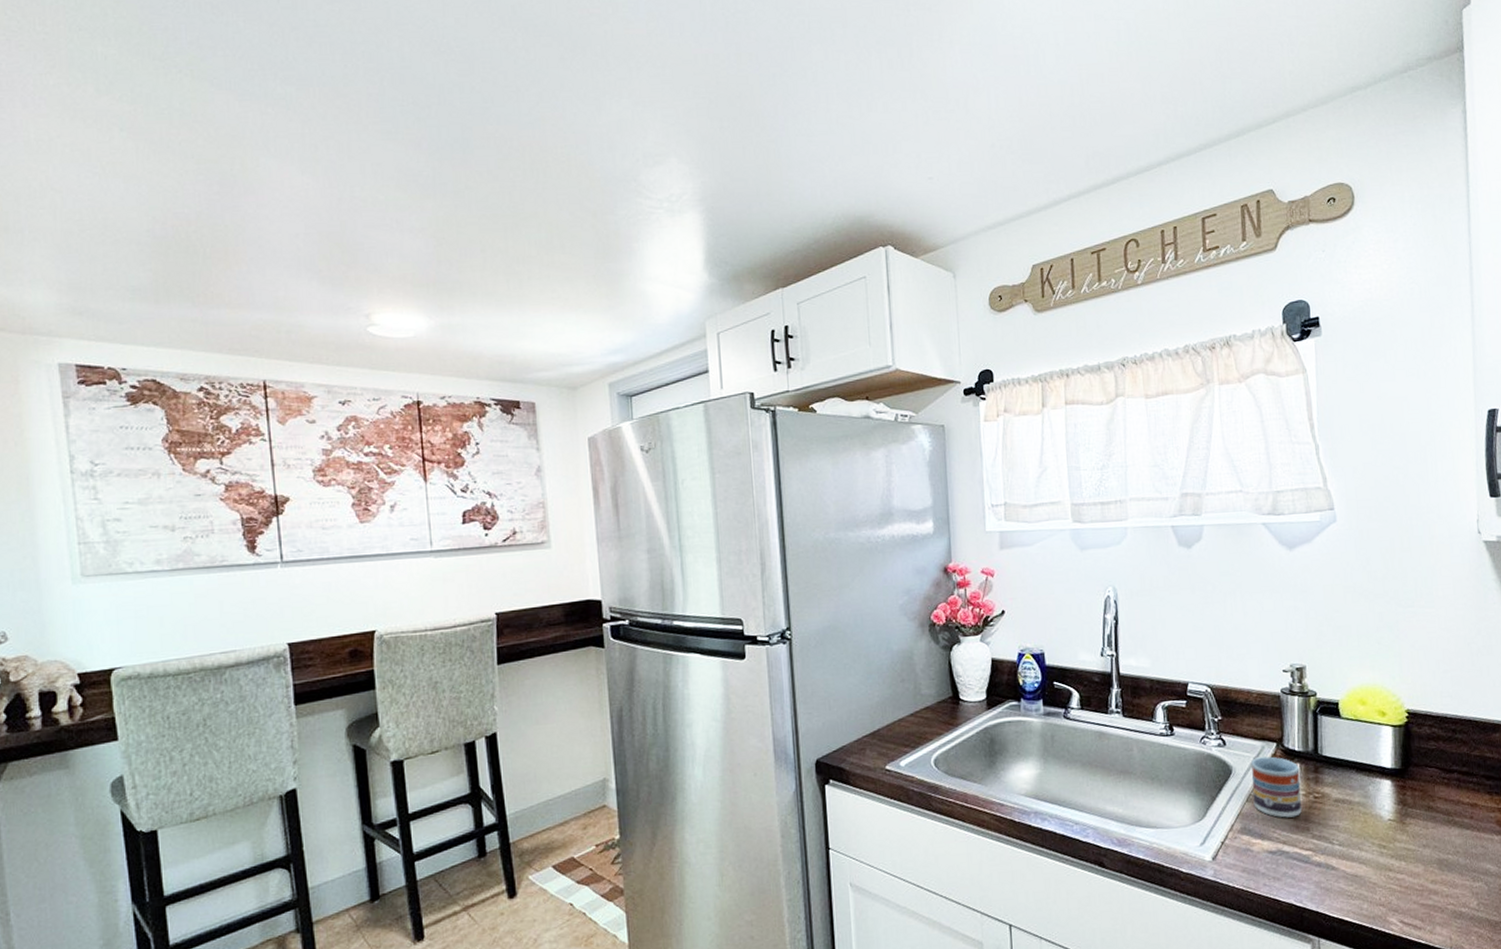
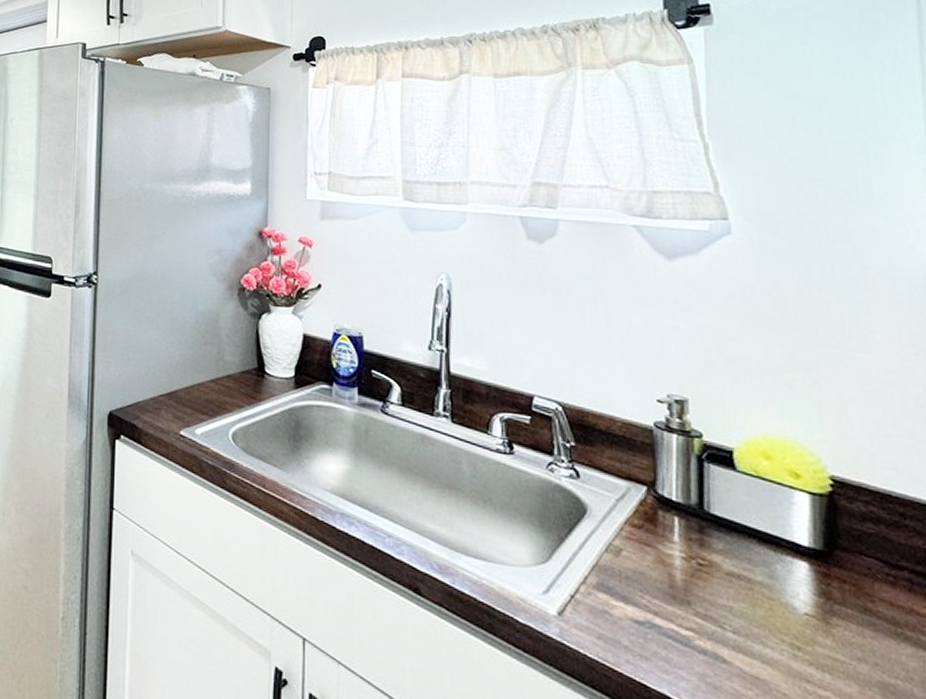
cup: present [1250,756,1302,818] -> none [611,500,681,584]

